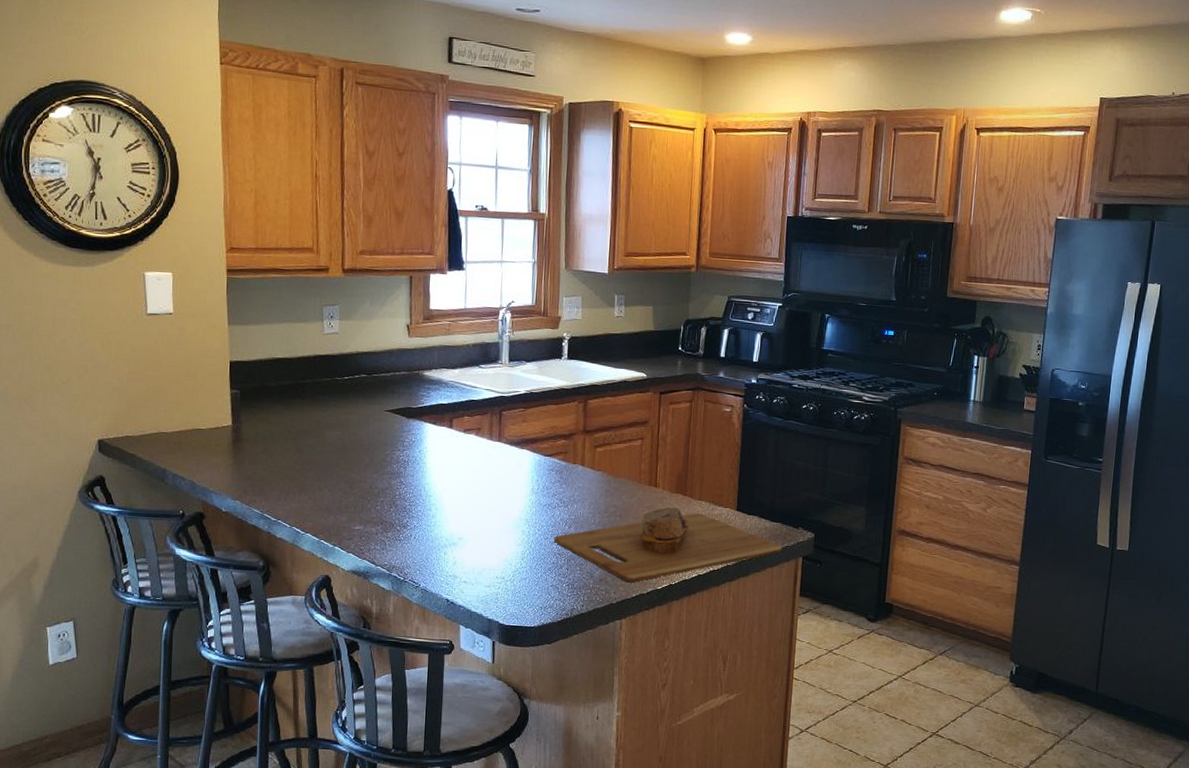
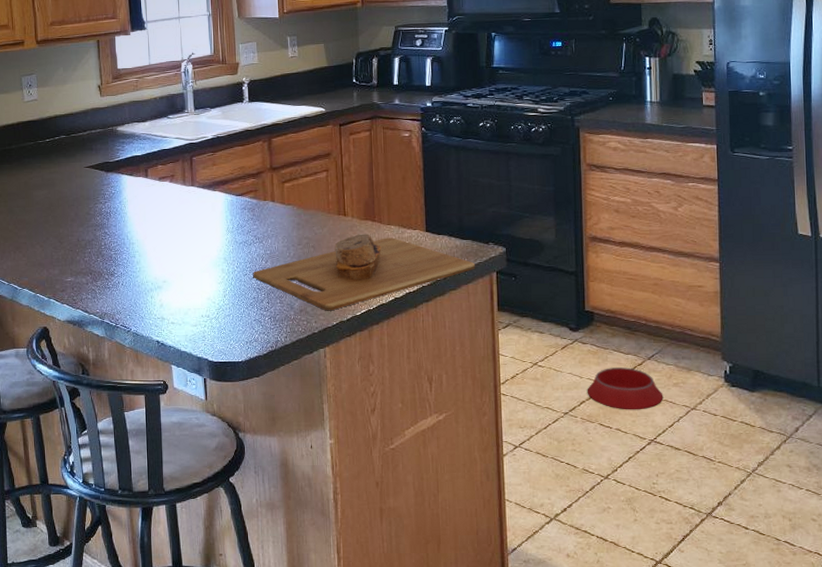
pet bowl: none [877,660,950,703] -> present [587,367,664,409]

